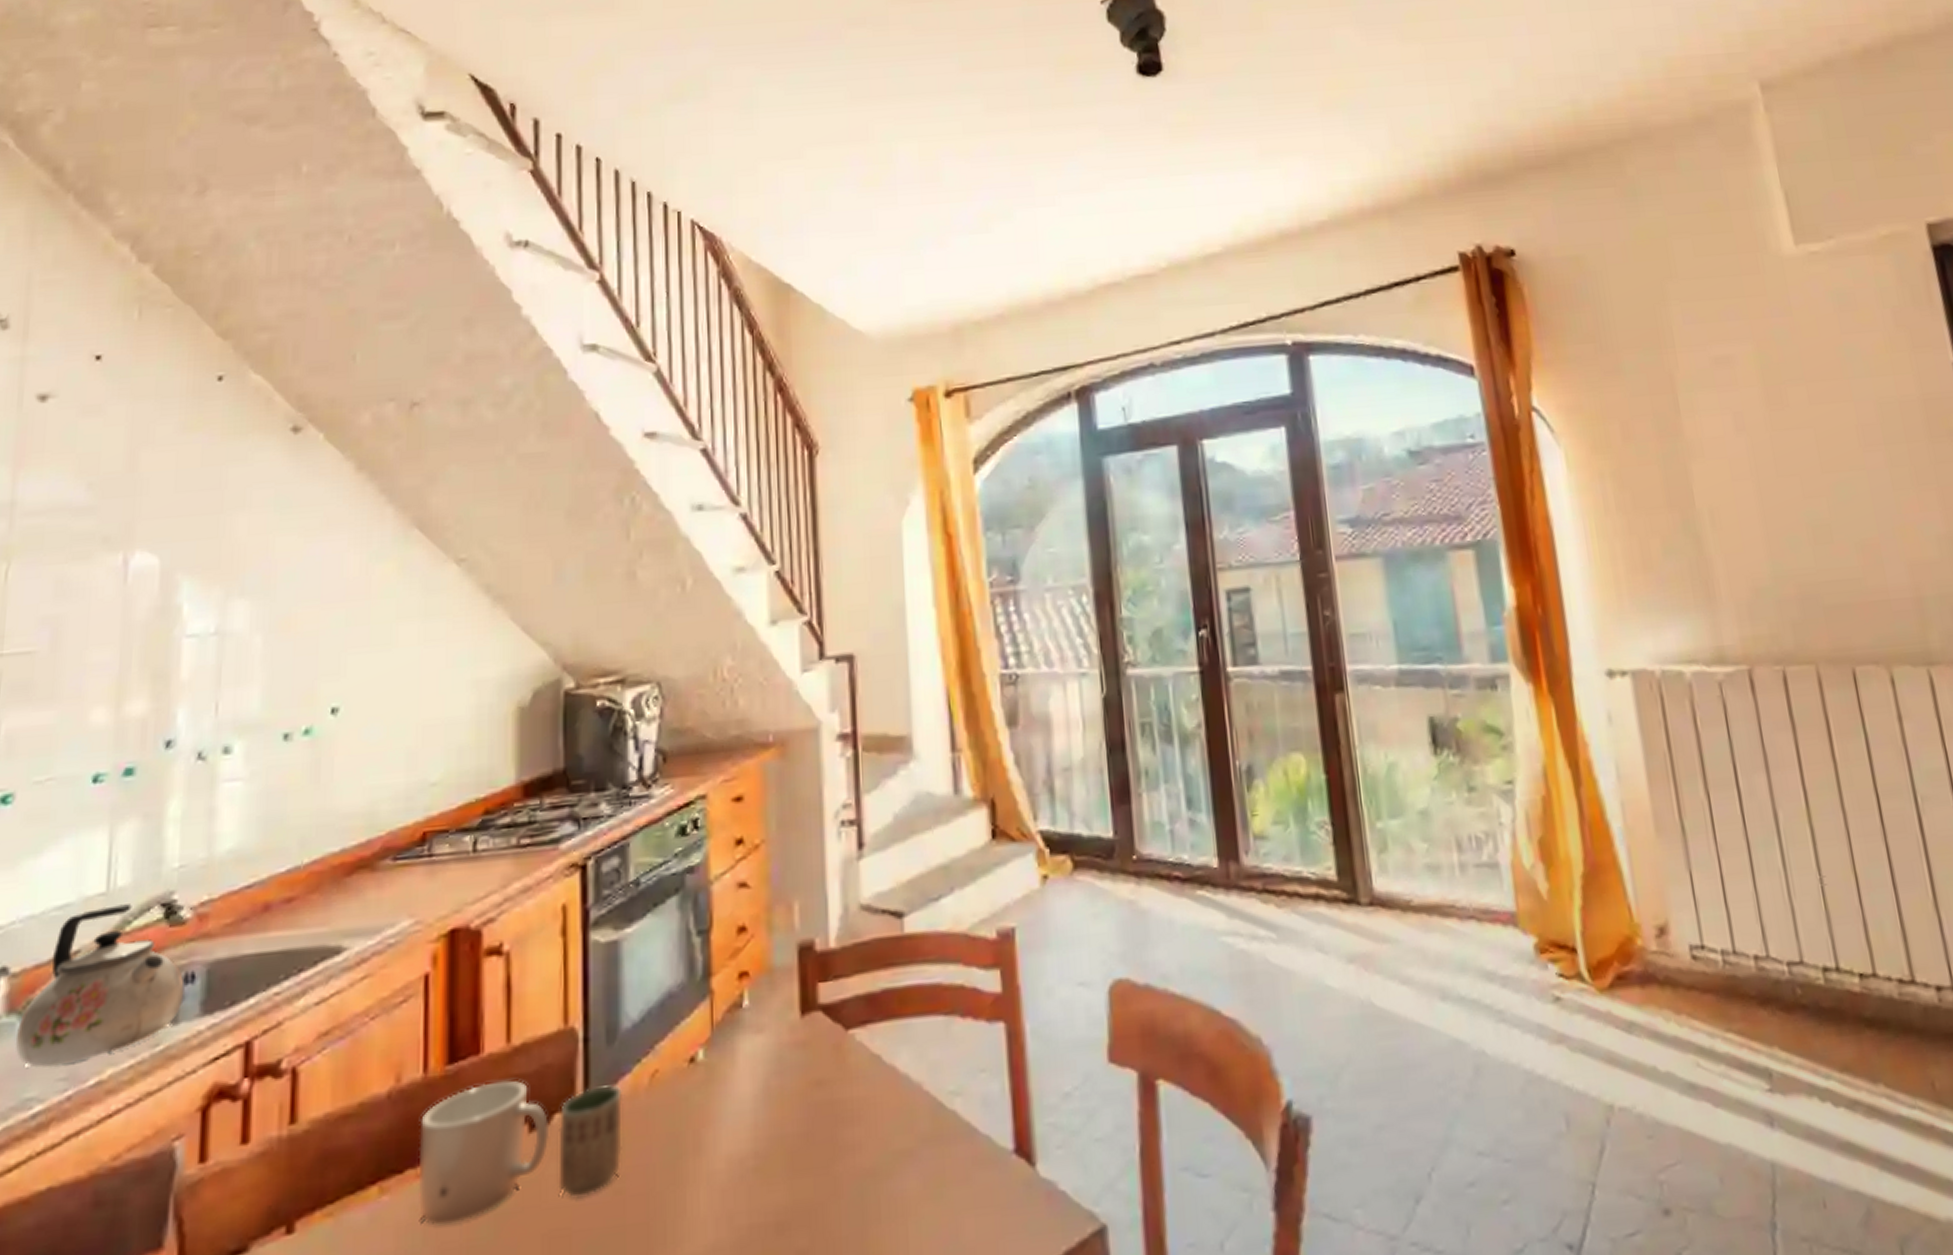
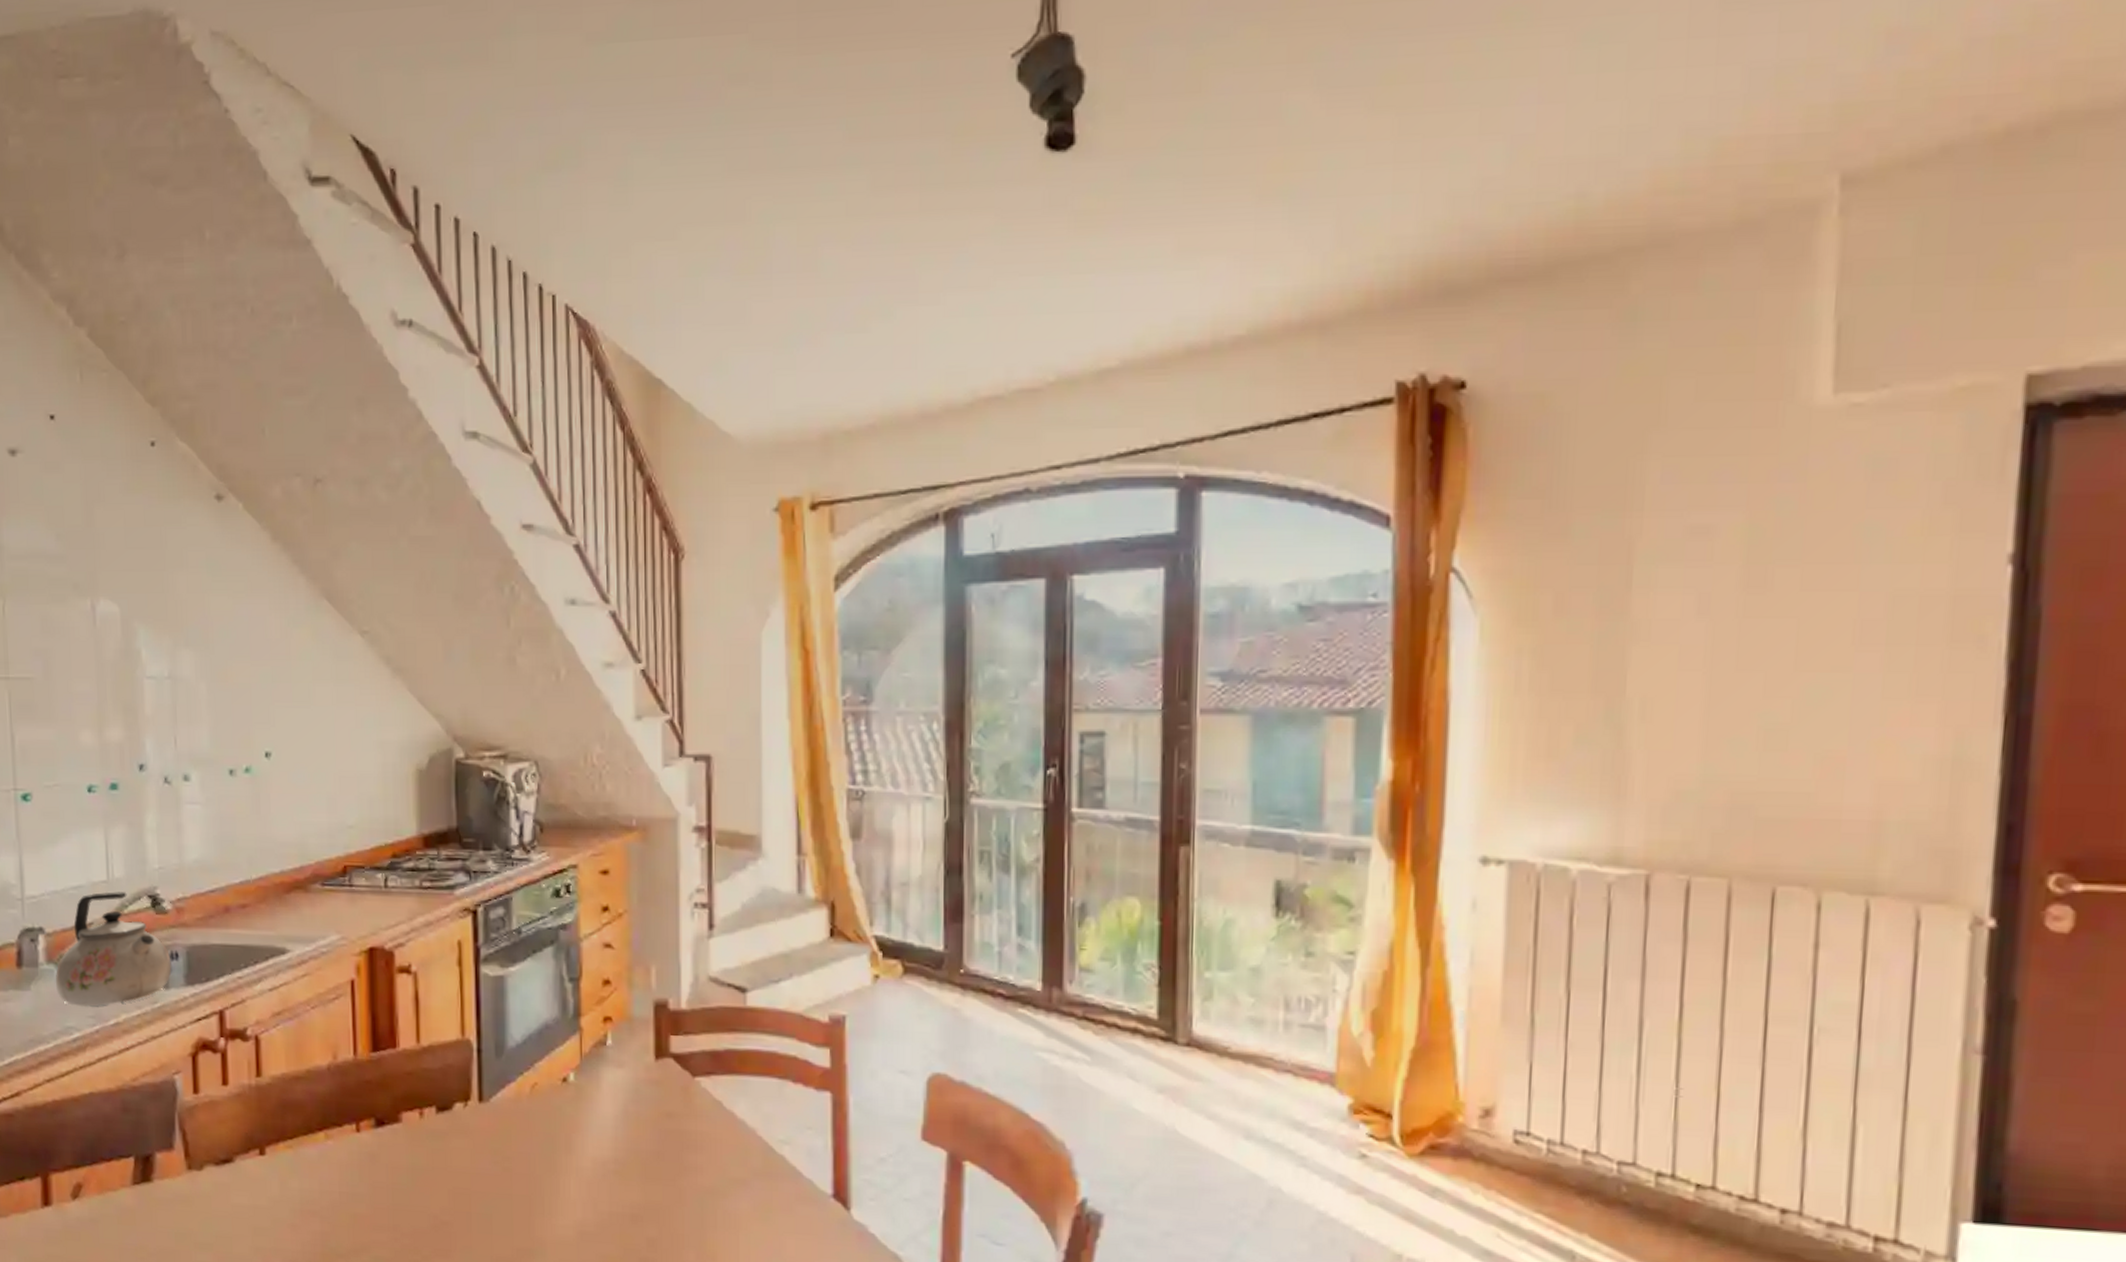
mug: present [417,1080,550,1226] -> none [353,1070,453,1170]
cup: present [558,1084,623,1197] -> none [459,1087,510,1168]

